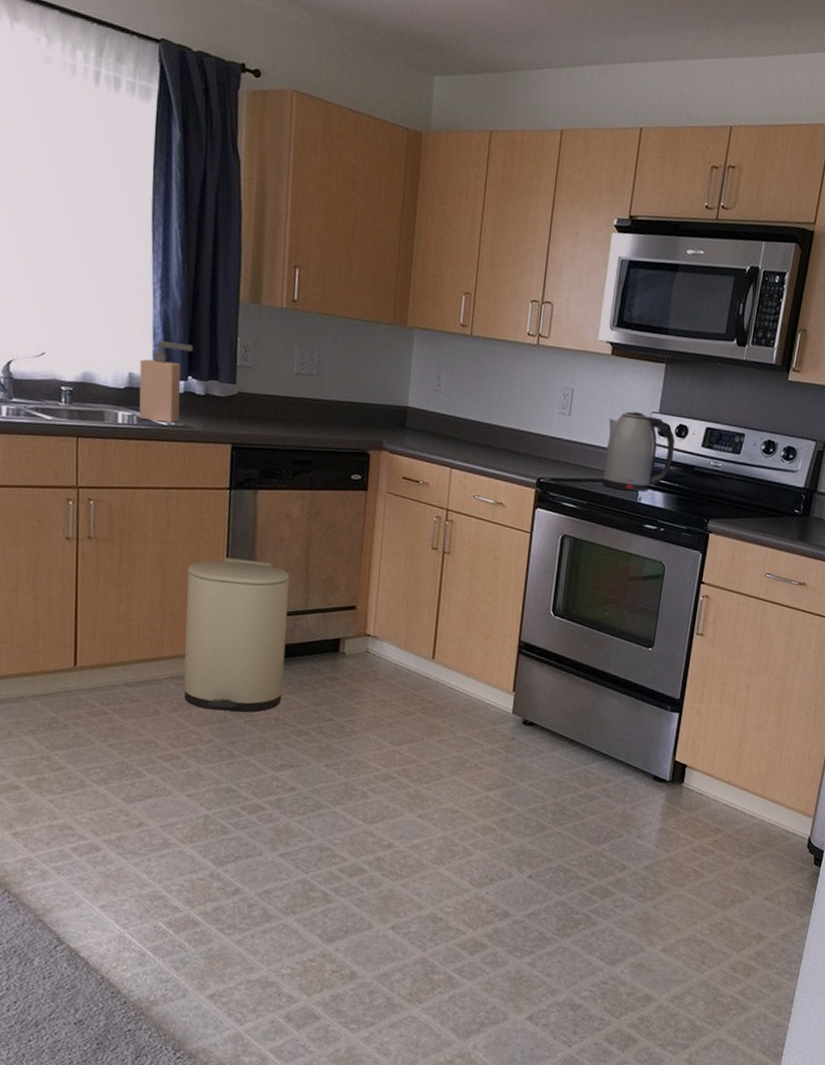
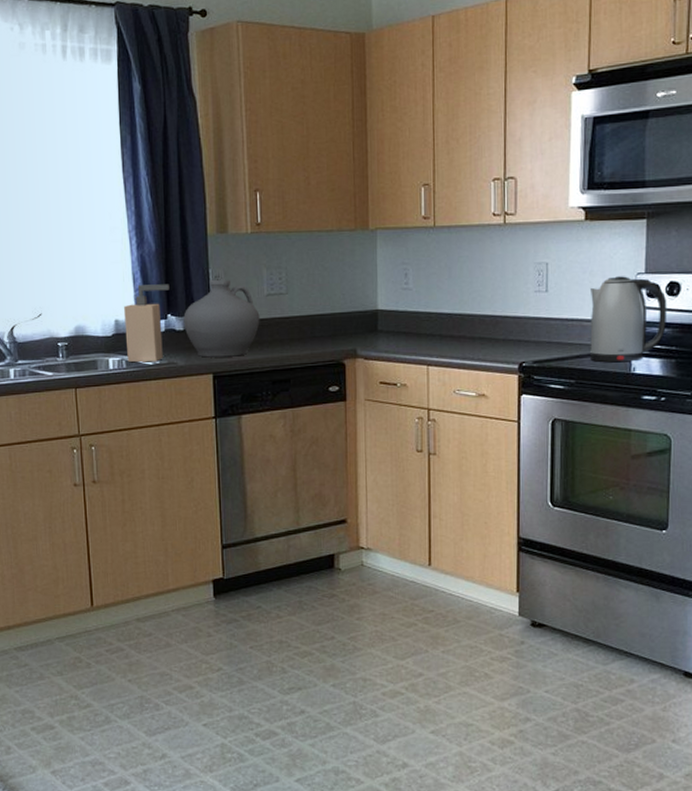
pedal bin: present [183,557,290,713] -> none [183,484,284,638]
ceramic jug: none [205,348,287,431] -> present [183,279,260,358]

